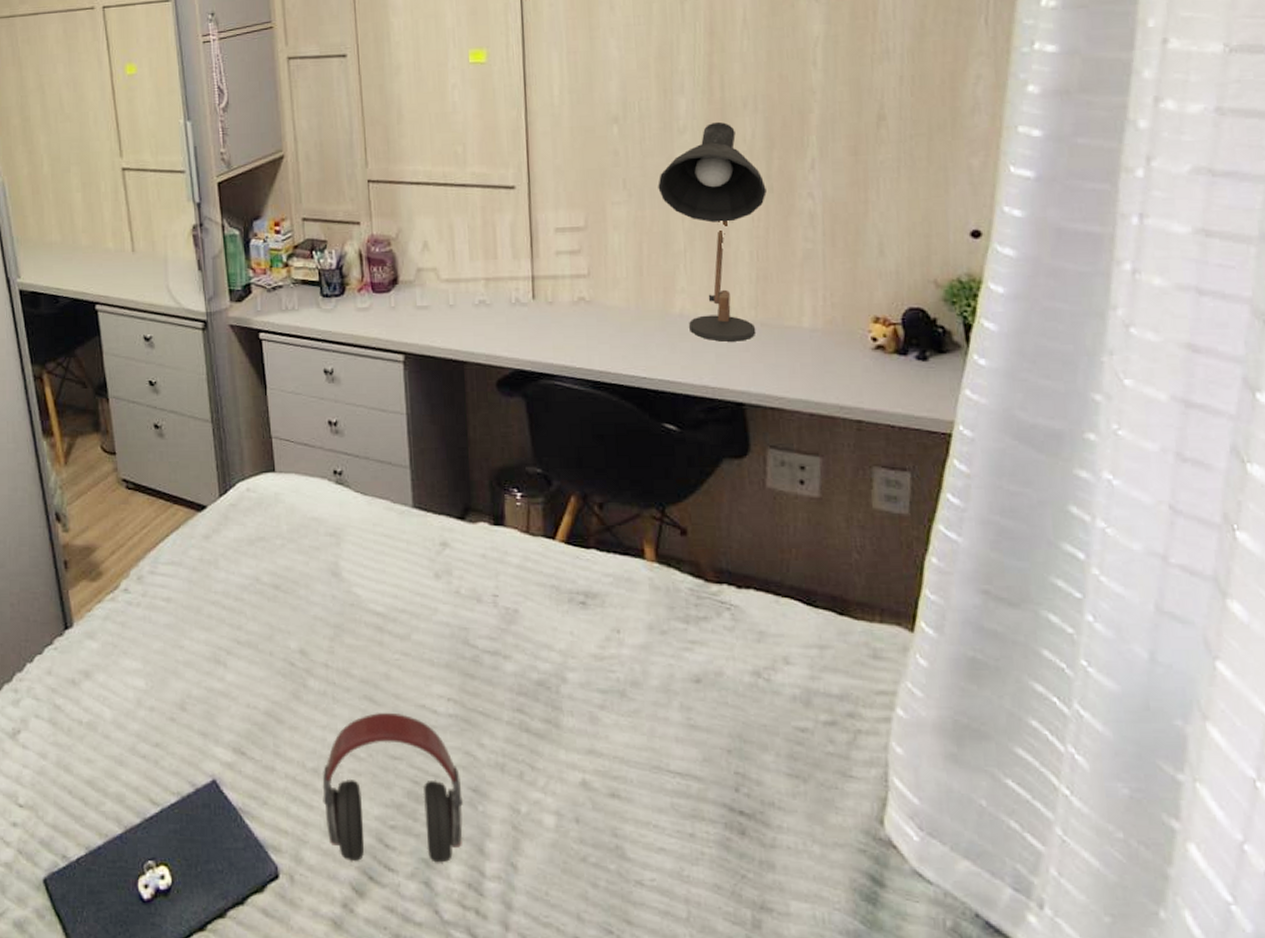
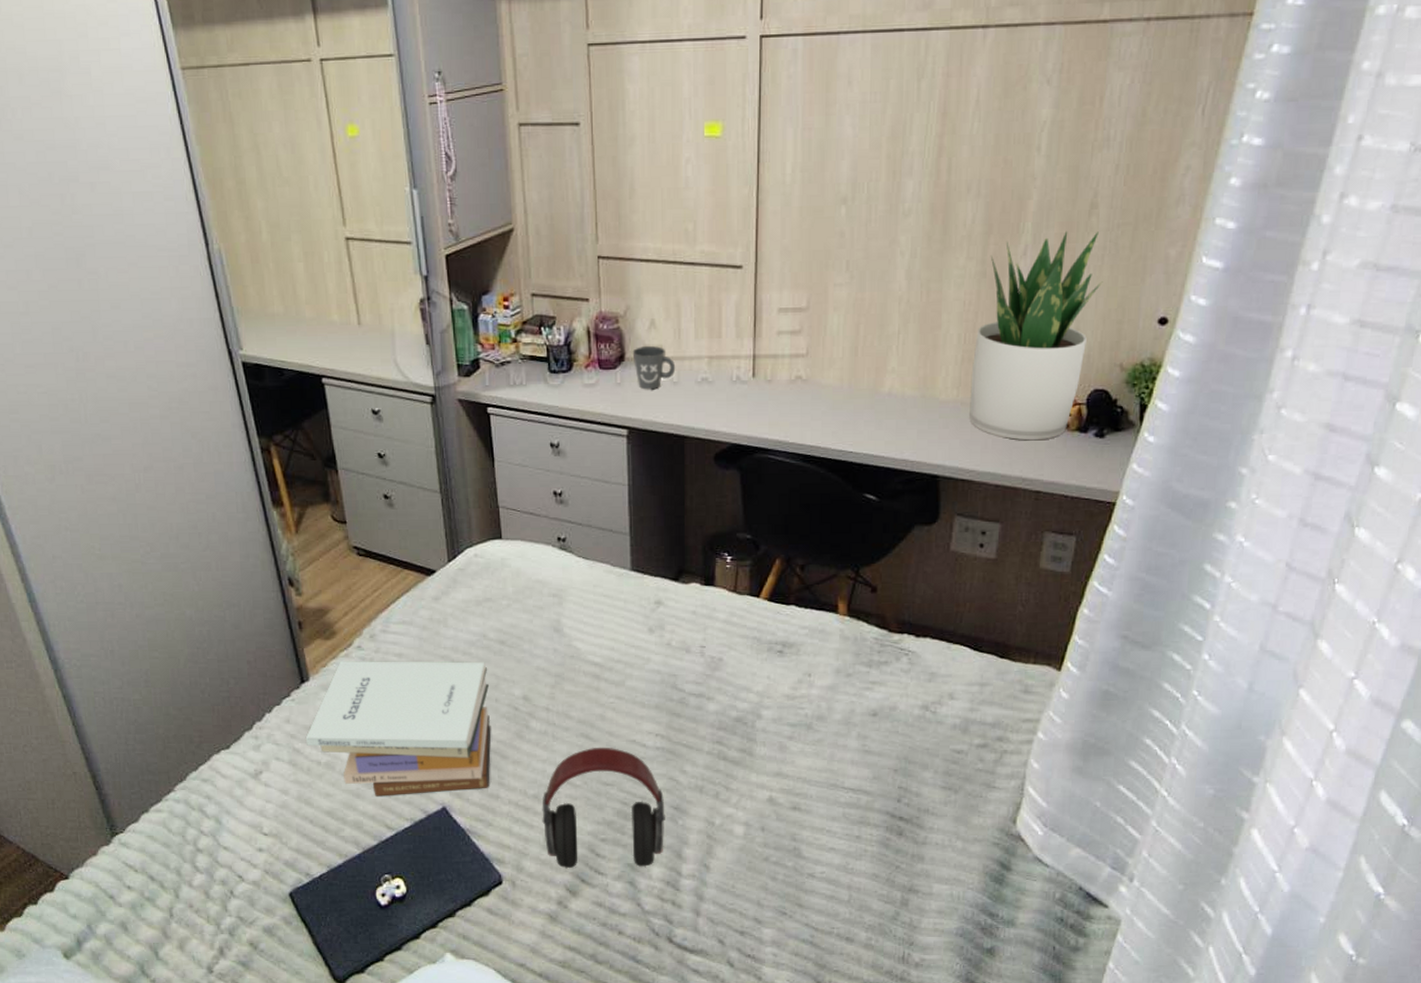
books: none [67,605,266,765] -> present [305,661,491,797]
mug: none [406,269,452,314] -> present [632,346,676,390]
desk lamp: present [658,121,767,342] -> none [879,205,980,419]
planter: none [768,143,903,365] -> present [969,231,1103,441]

